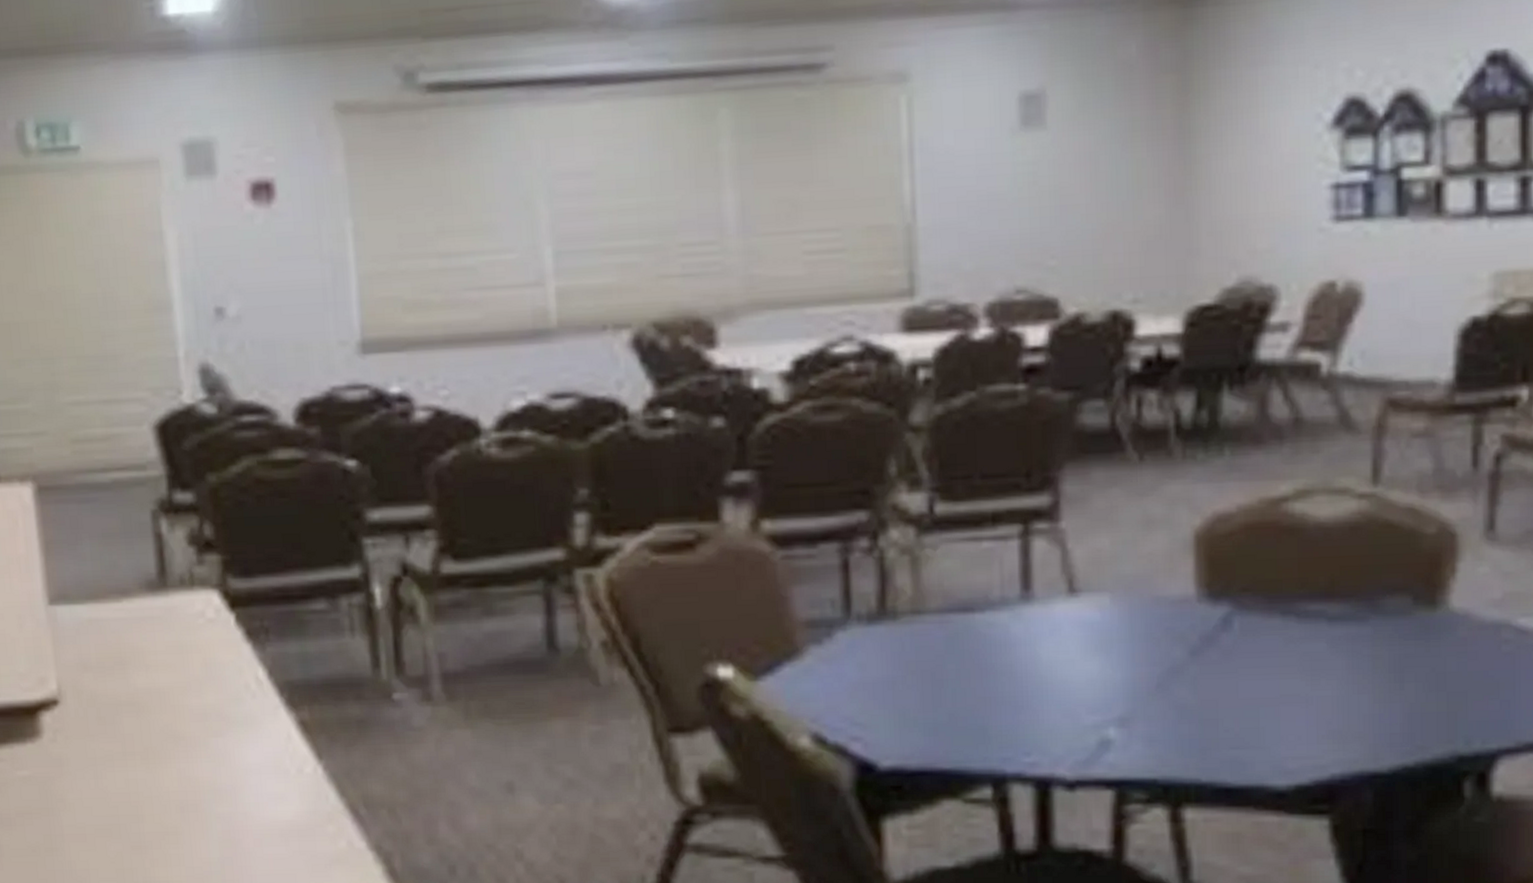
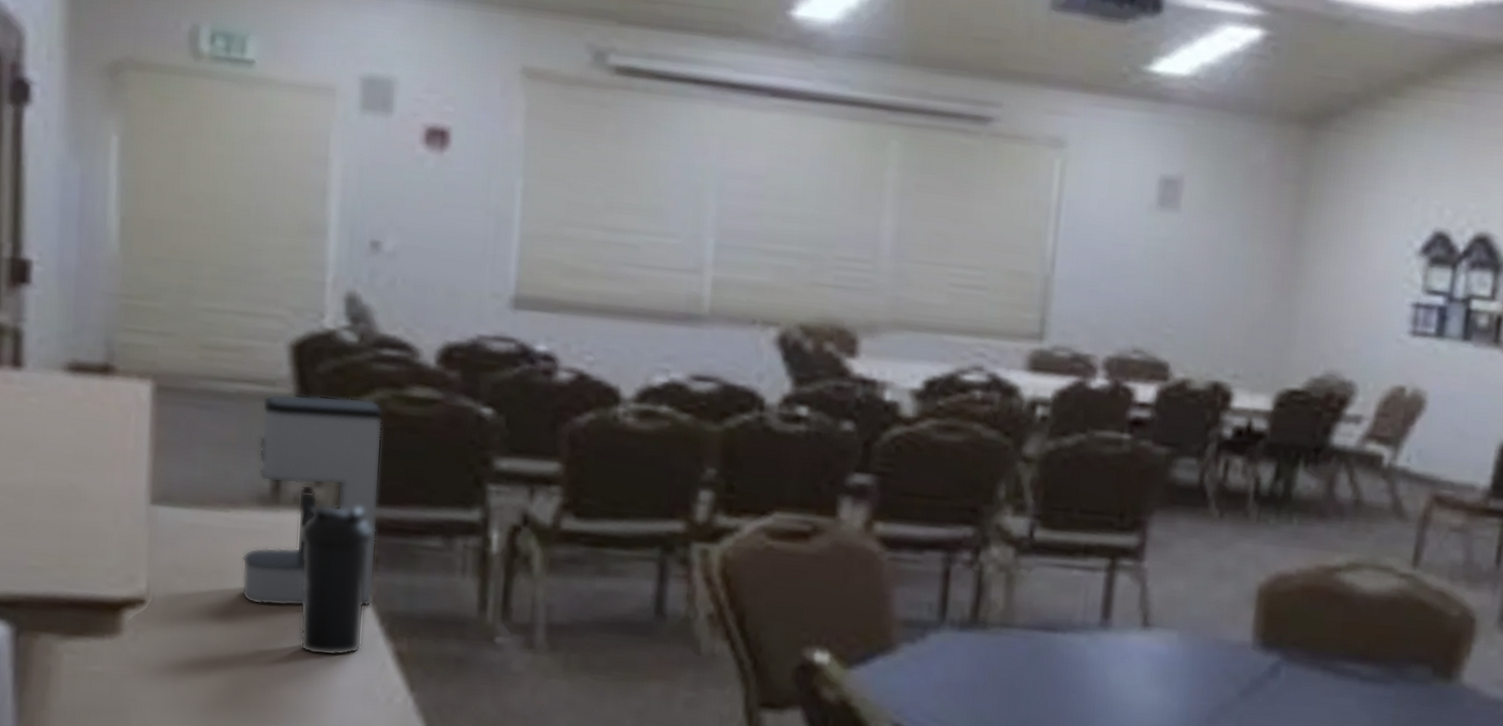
coffee maker: none [136,469,270,691] -> present [241,393,384,607]
water bottle: none [191,580,266,735] -> present [299,502,371,657]

